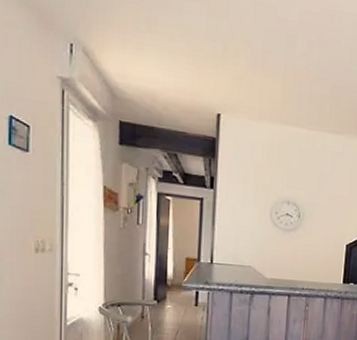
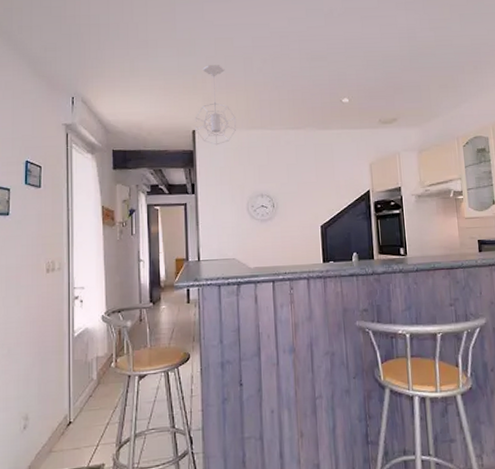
pendant light: none [220,35,269,137] -> present [195,65,237,146]

